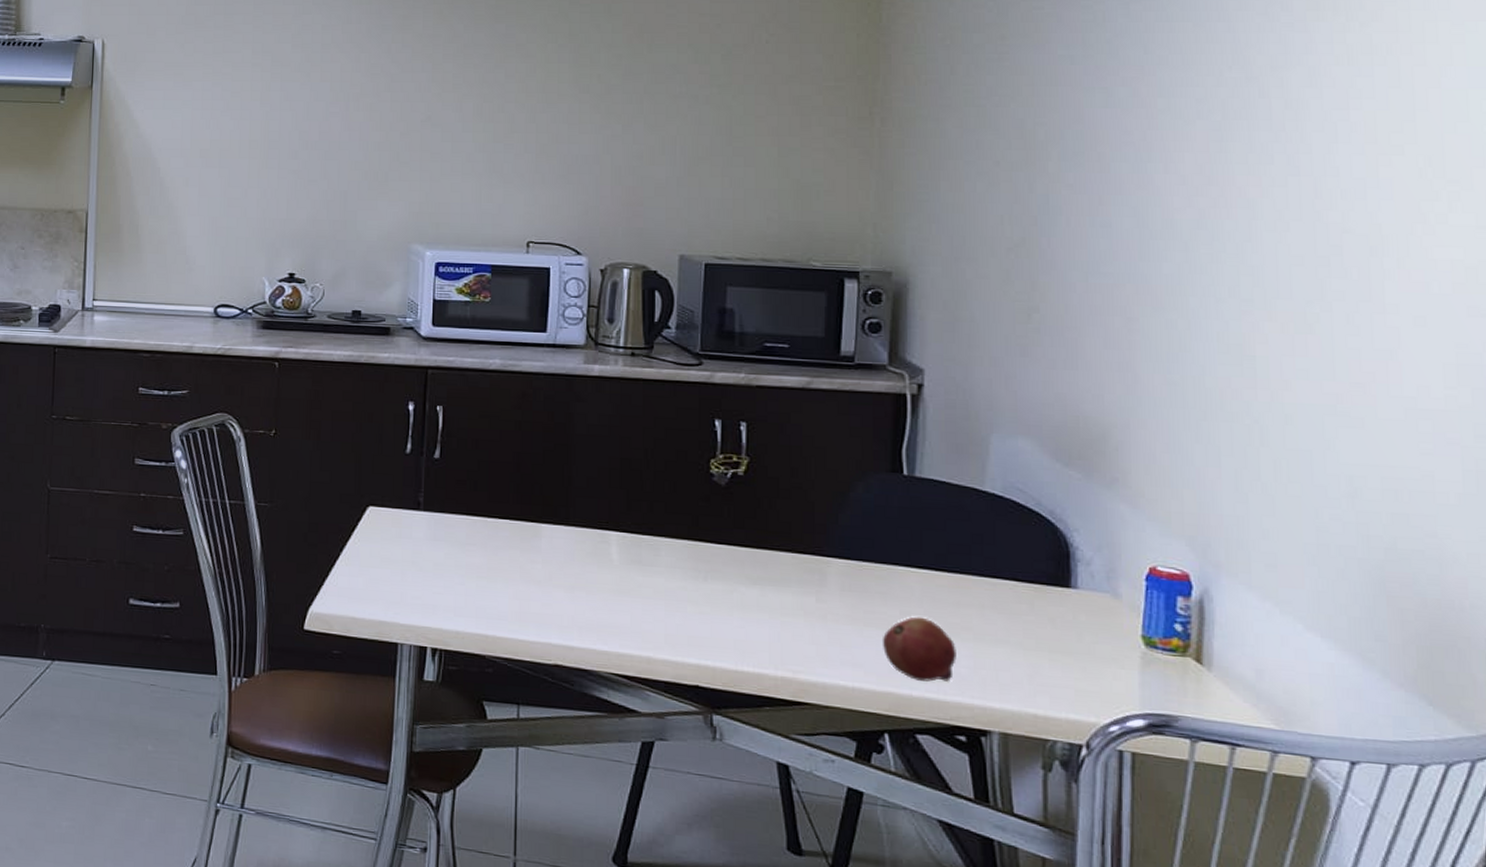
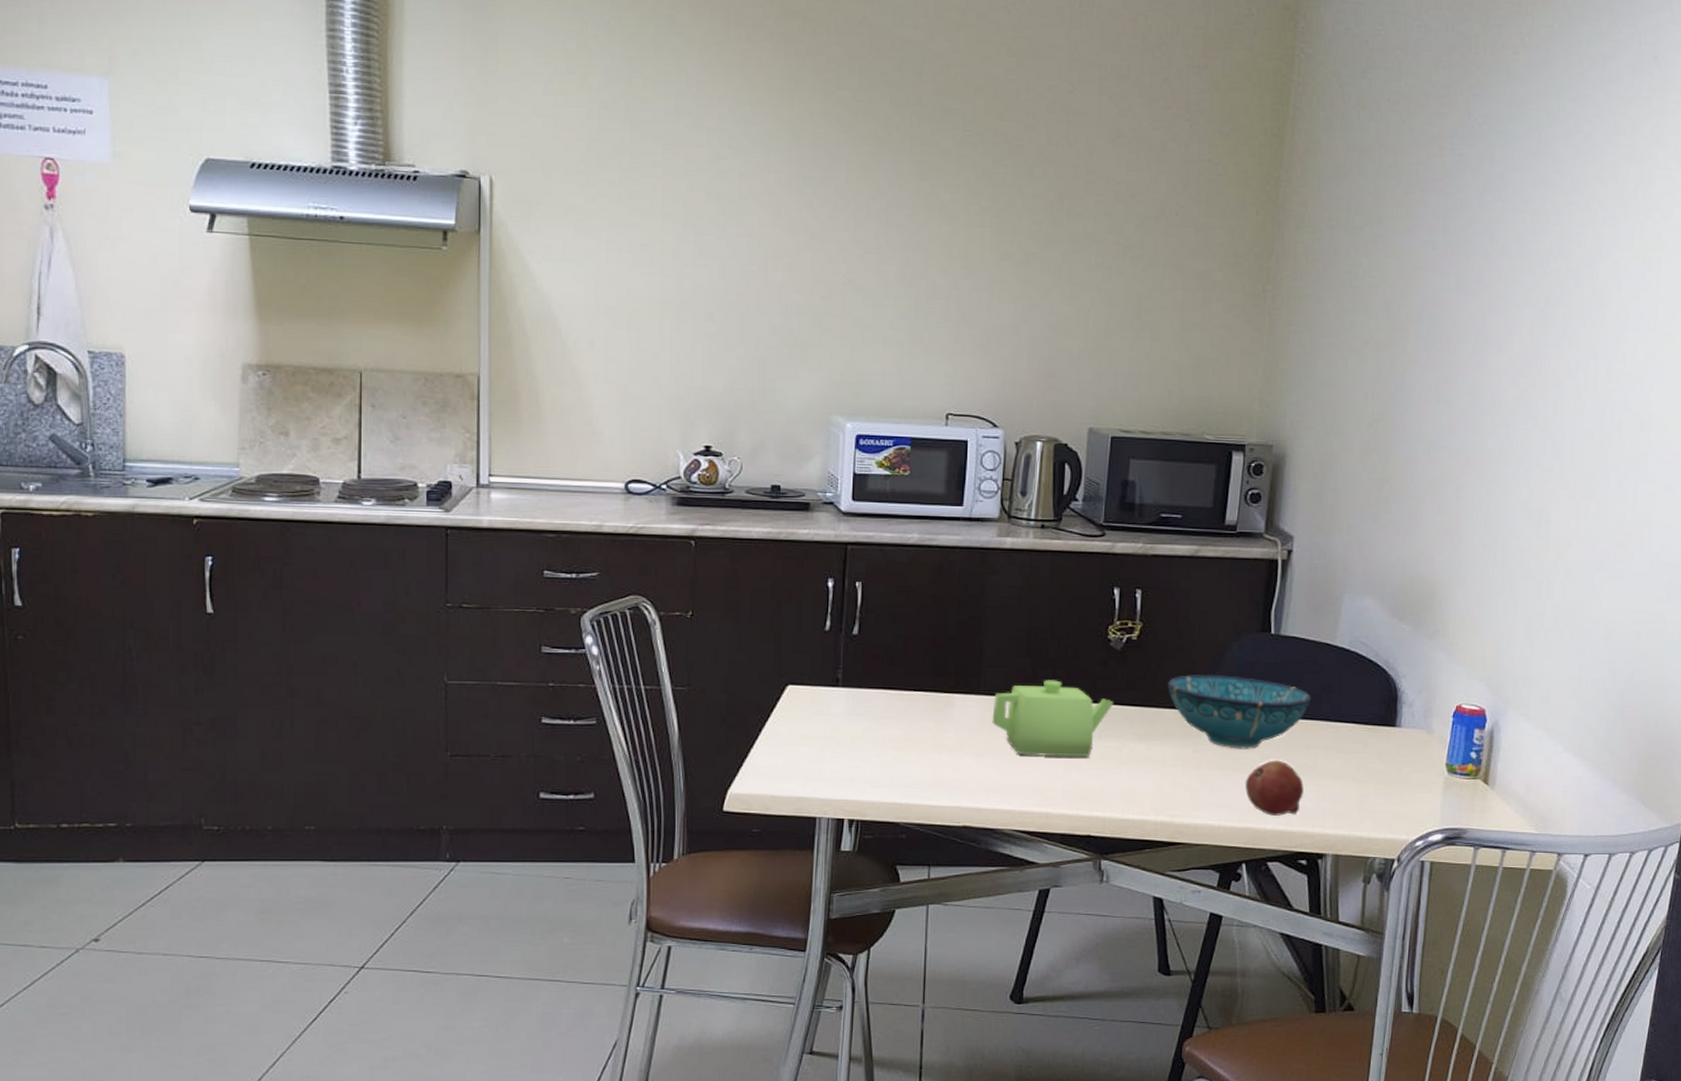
teapot: none [583,514,720,599] -> present [992,680,1114,757]
bowl: none [781,516,959,604] -> present [1167,674,1312,750]

